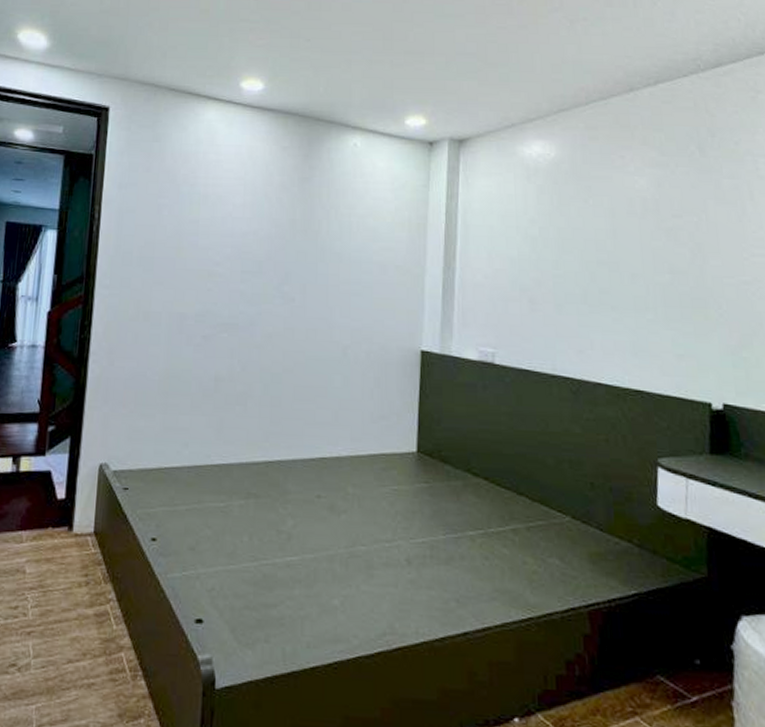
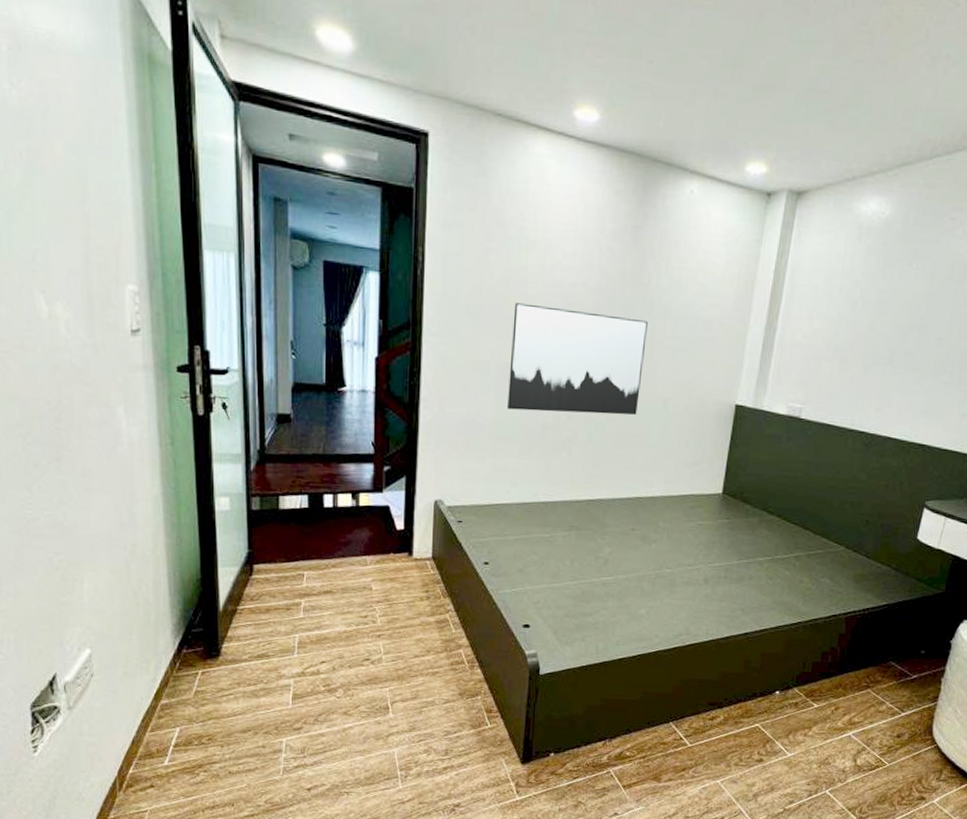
wall art: none [179,254,320,365] -> present [507,303,648,415]

